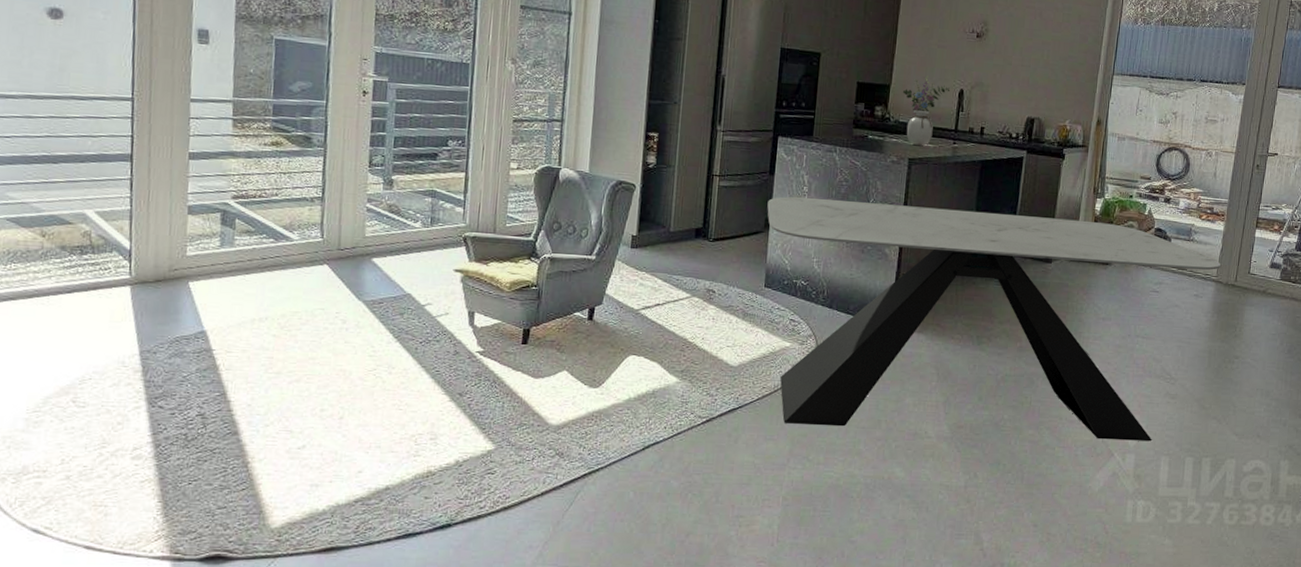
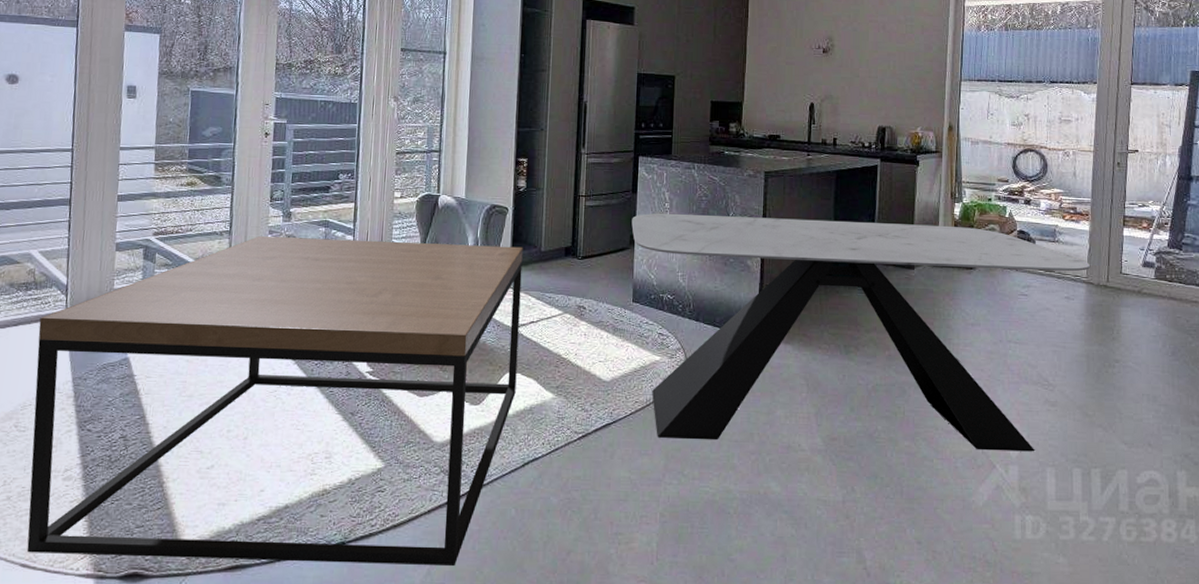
coffee table: none [91,204,651,548] -> present [26,236,523,567]
bouquet: present [902,75,951,147] -> none [754,91,801,160]

